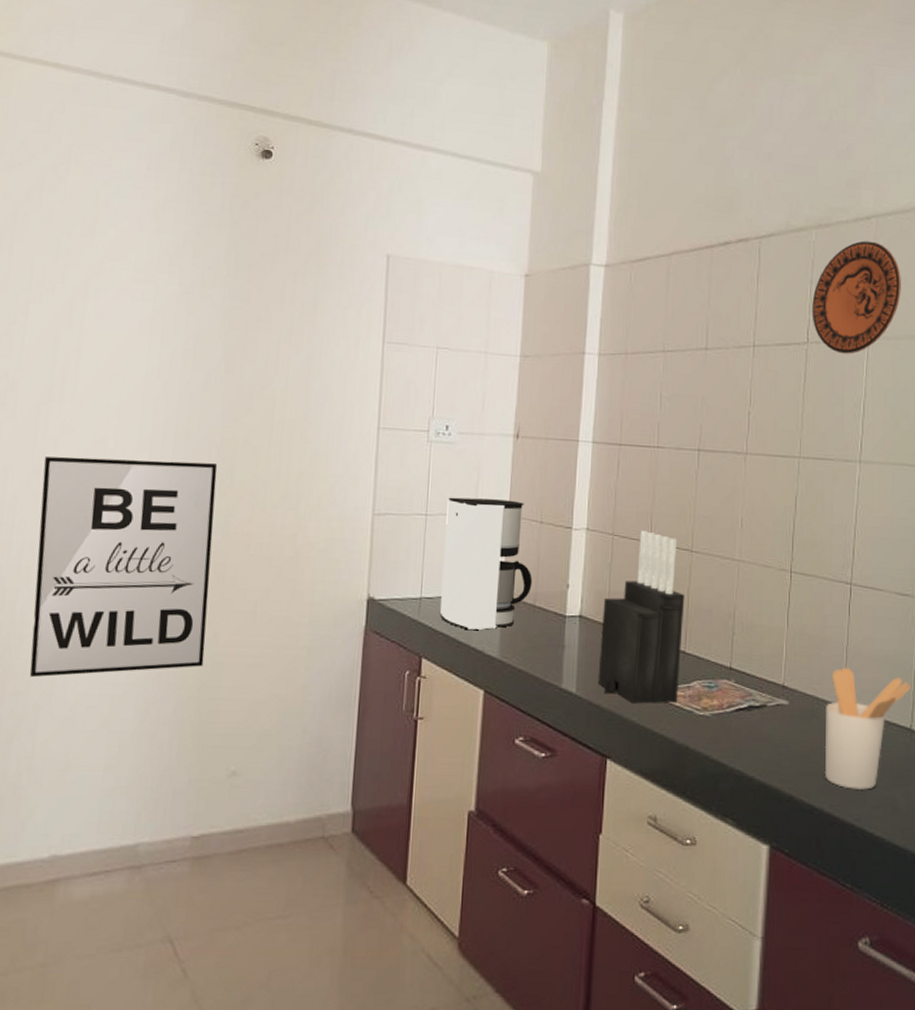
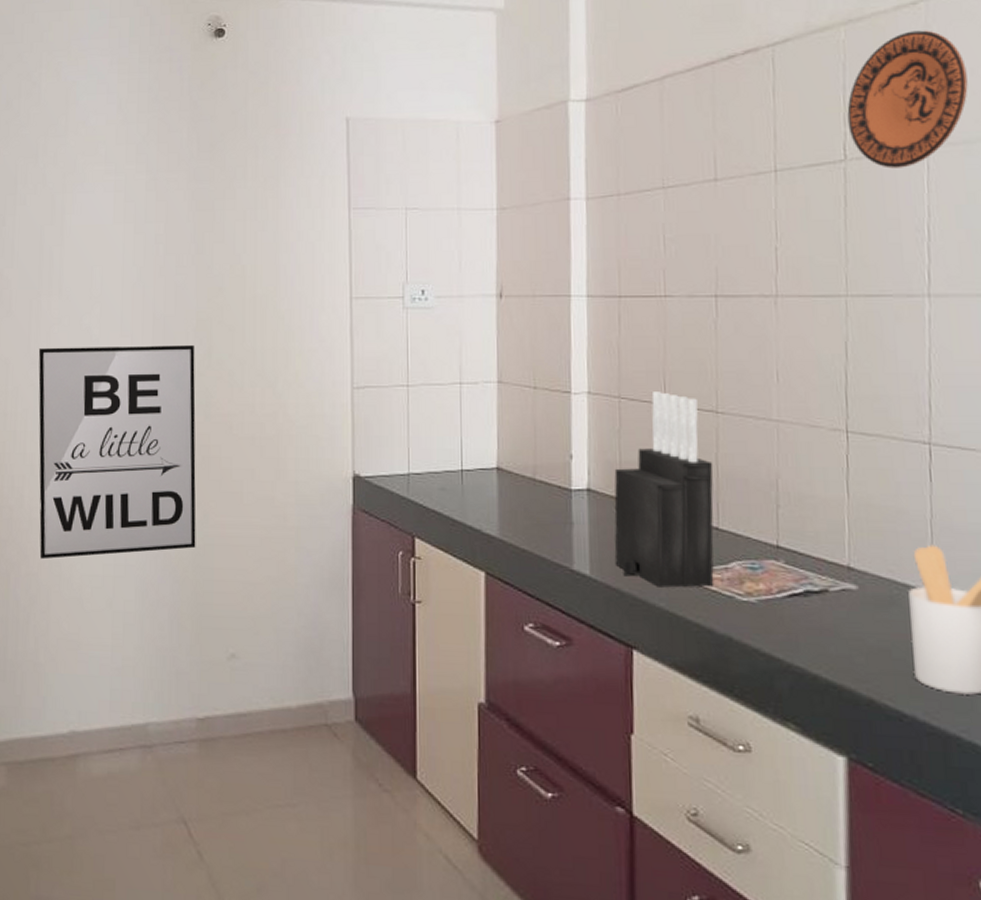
coffee maker: present [440,497,533,631] -> none [429,365,530,508]

